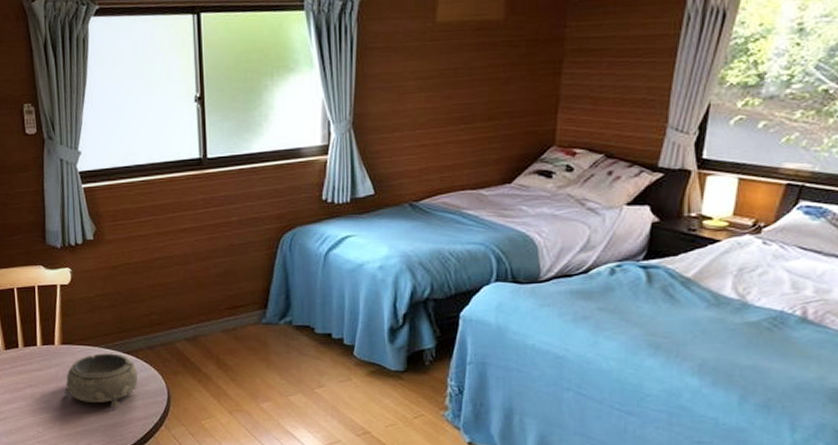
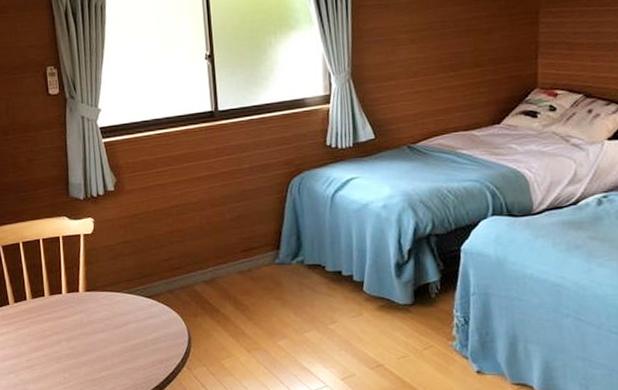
decorative bowl: present [64,353,138,408] -> none [89,298,159,351]

